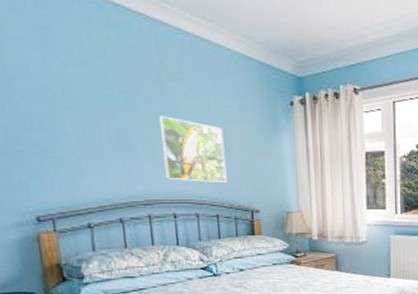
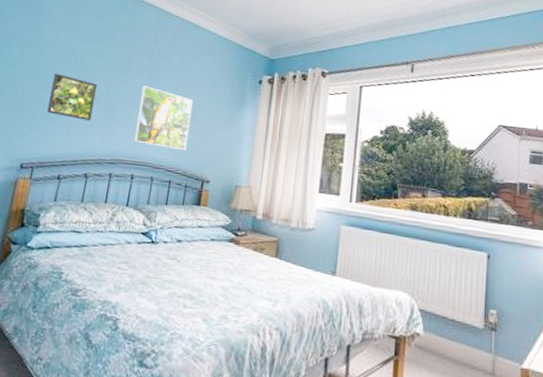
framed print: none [40,107,107,161] -> present [47,73,97,121]

